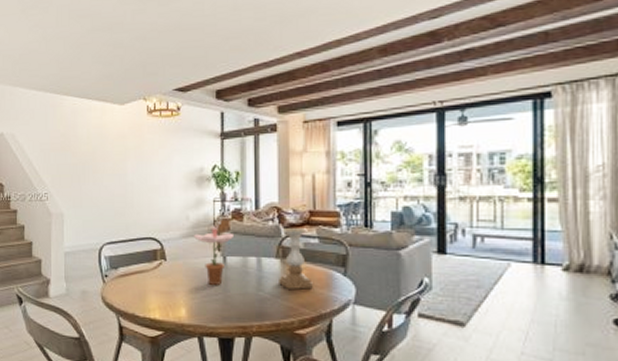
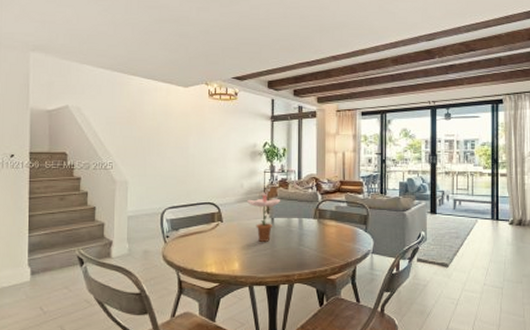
candle holder: present [279,228,314,290] -> none [316,195,343,243]

